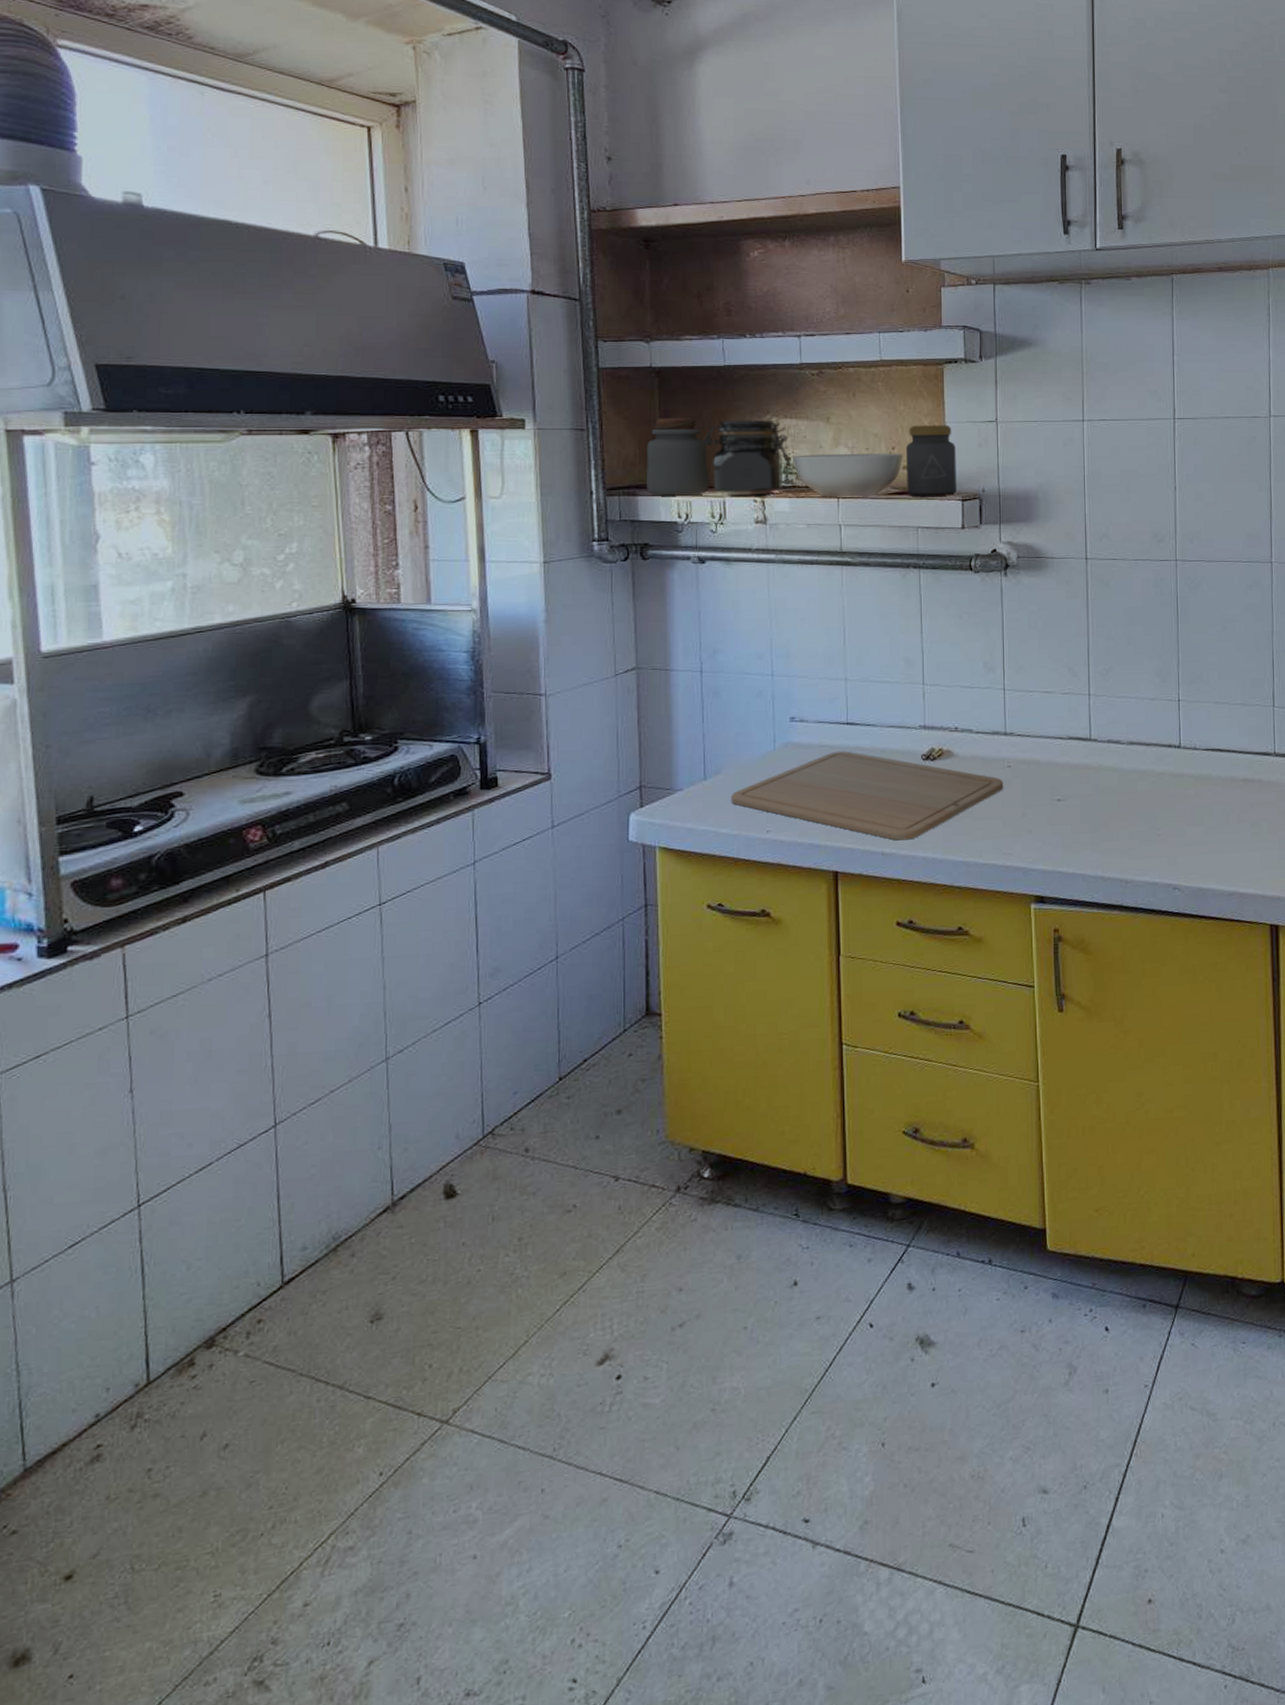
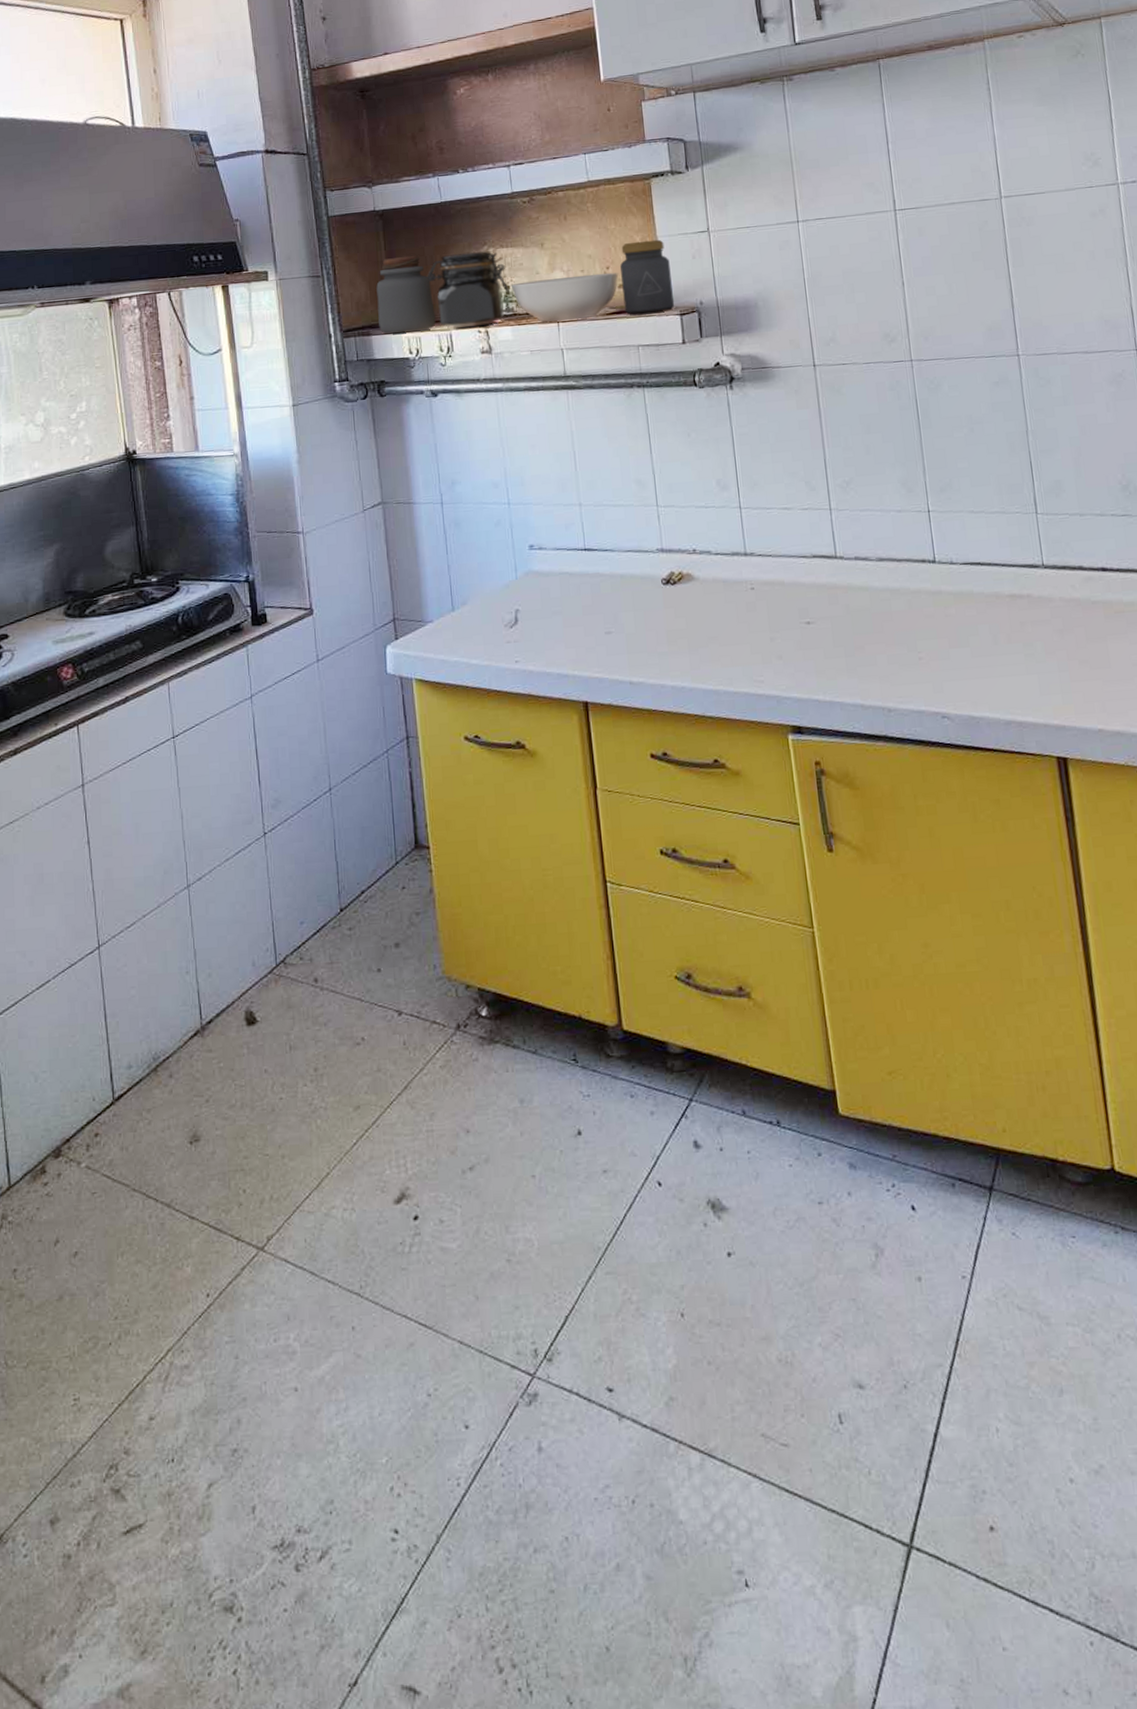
chopping board: present [730,751,1004,841] -> none [478,577,749,669]

